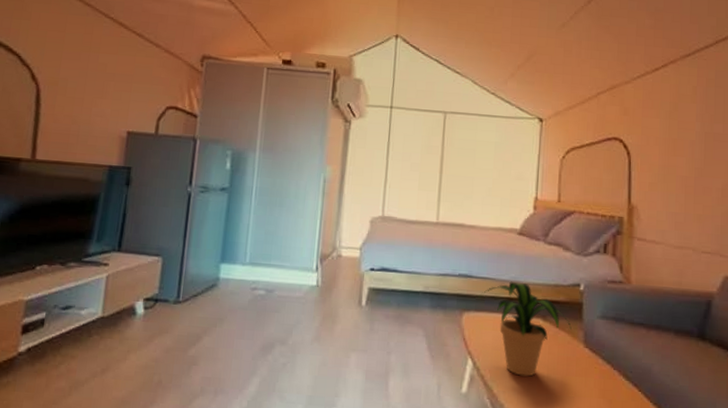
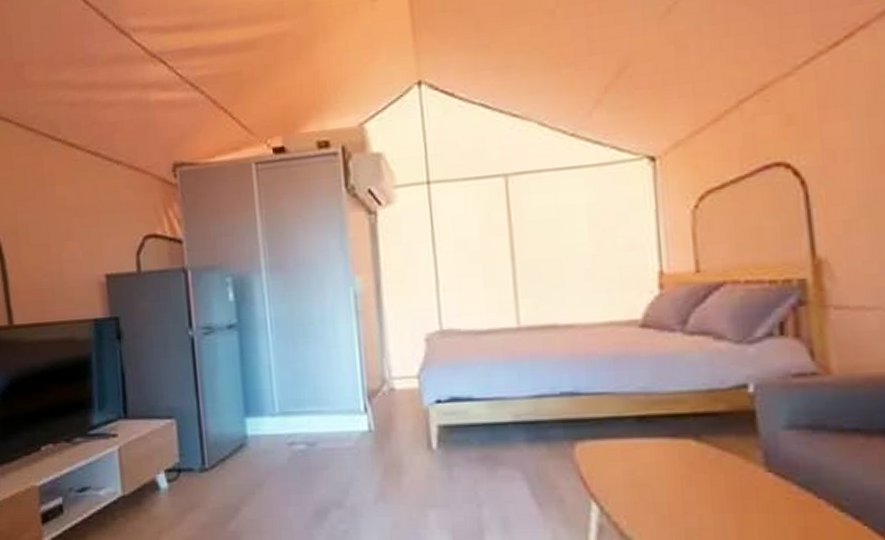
potted plant: present [478,281,572,377] -> none [593,393,742,519]

